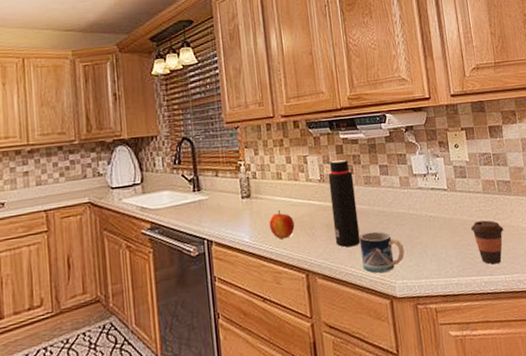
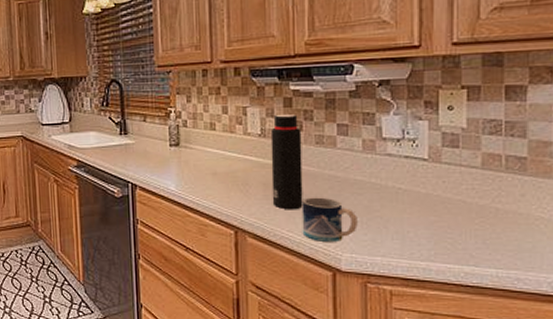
apple: present [269,210,295,240] -> none [198,162,226,192]
coffee cup: present [470,220,504,265] -> none [454,202,505,255]

